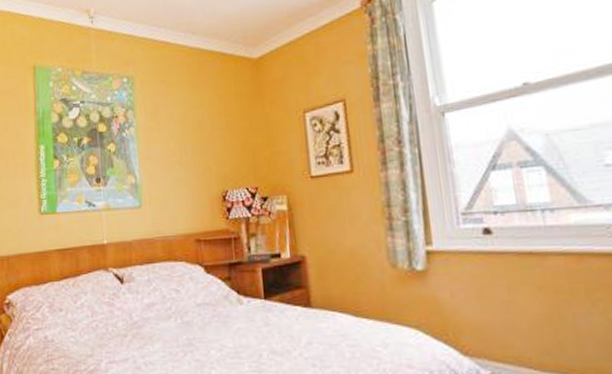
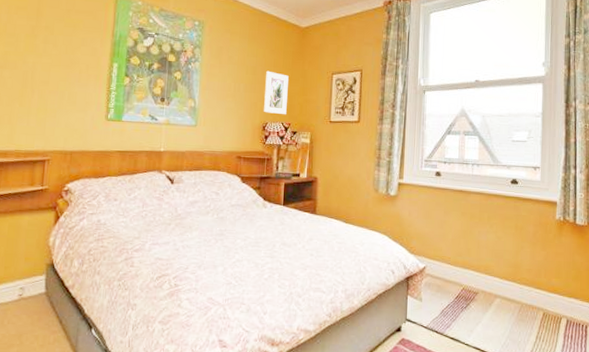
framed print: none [217,122,250,178] -> present [263,70,289,115]

